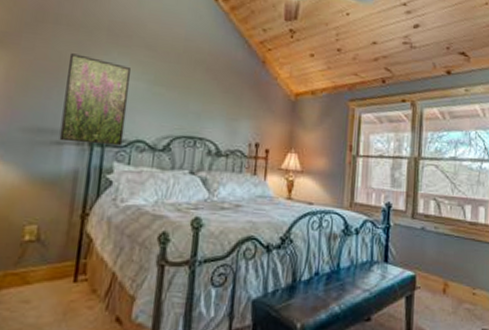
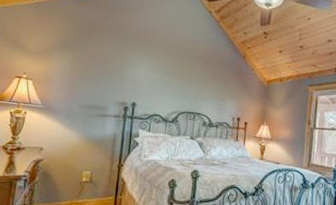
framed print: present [59,53,131,146] -> none [104,53,151,119]

